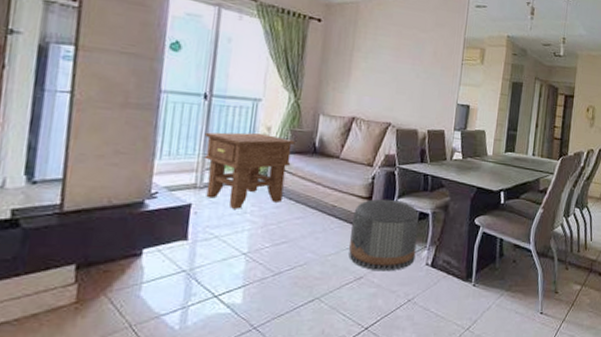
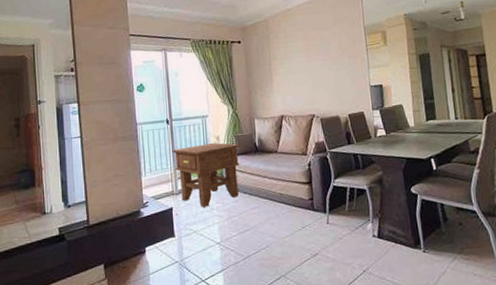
pouf: present [348,199,419,272] -> none [298,181,362,247]

